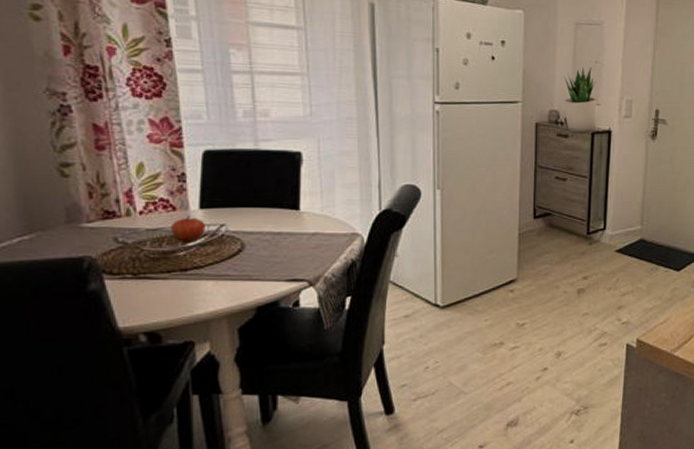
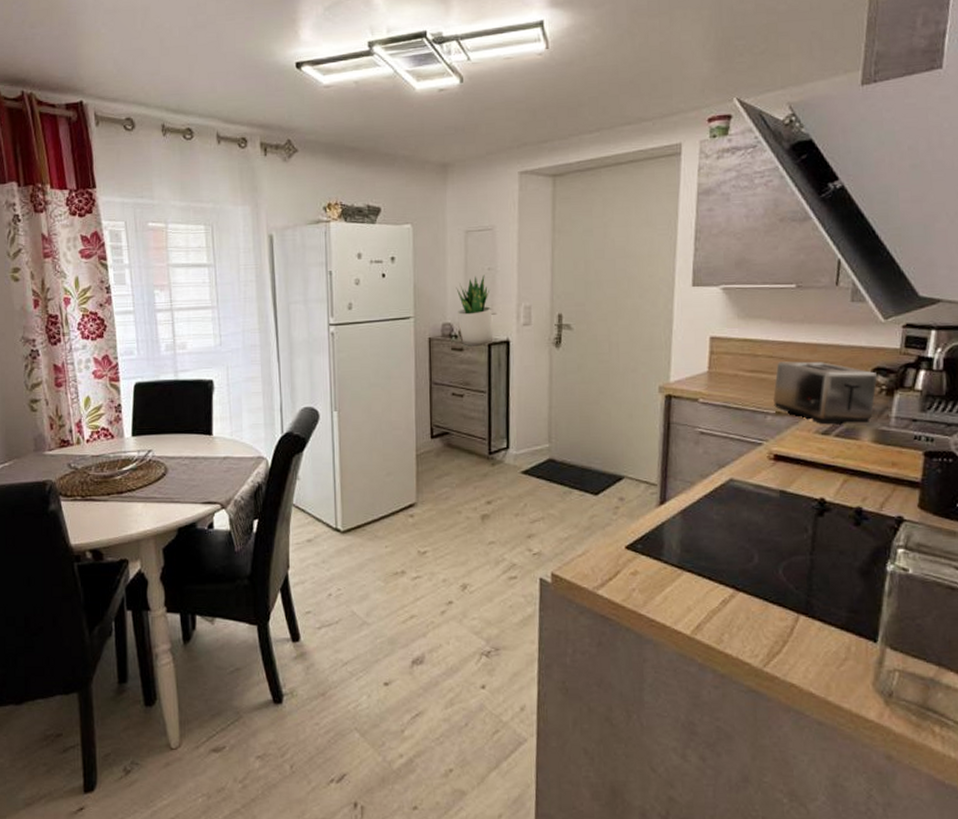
fruit: present [170,215,206,244] -> none [109,443,137,469]

